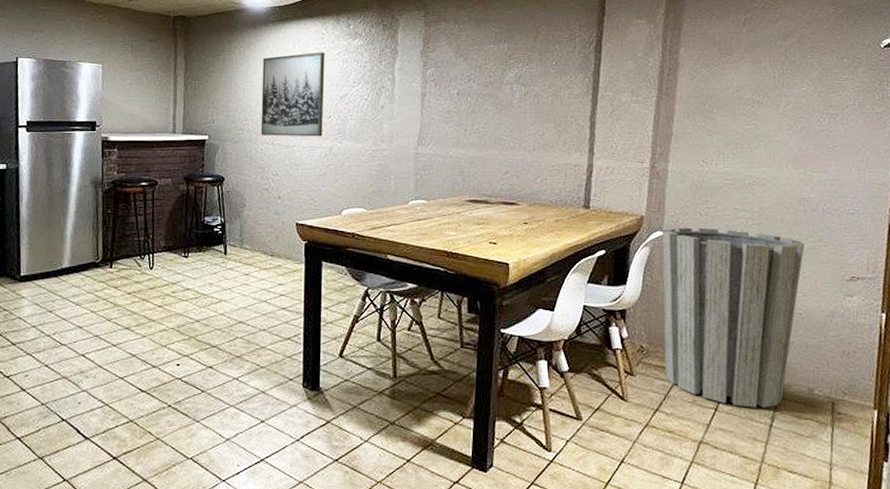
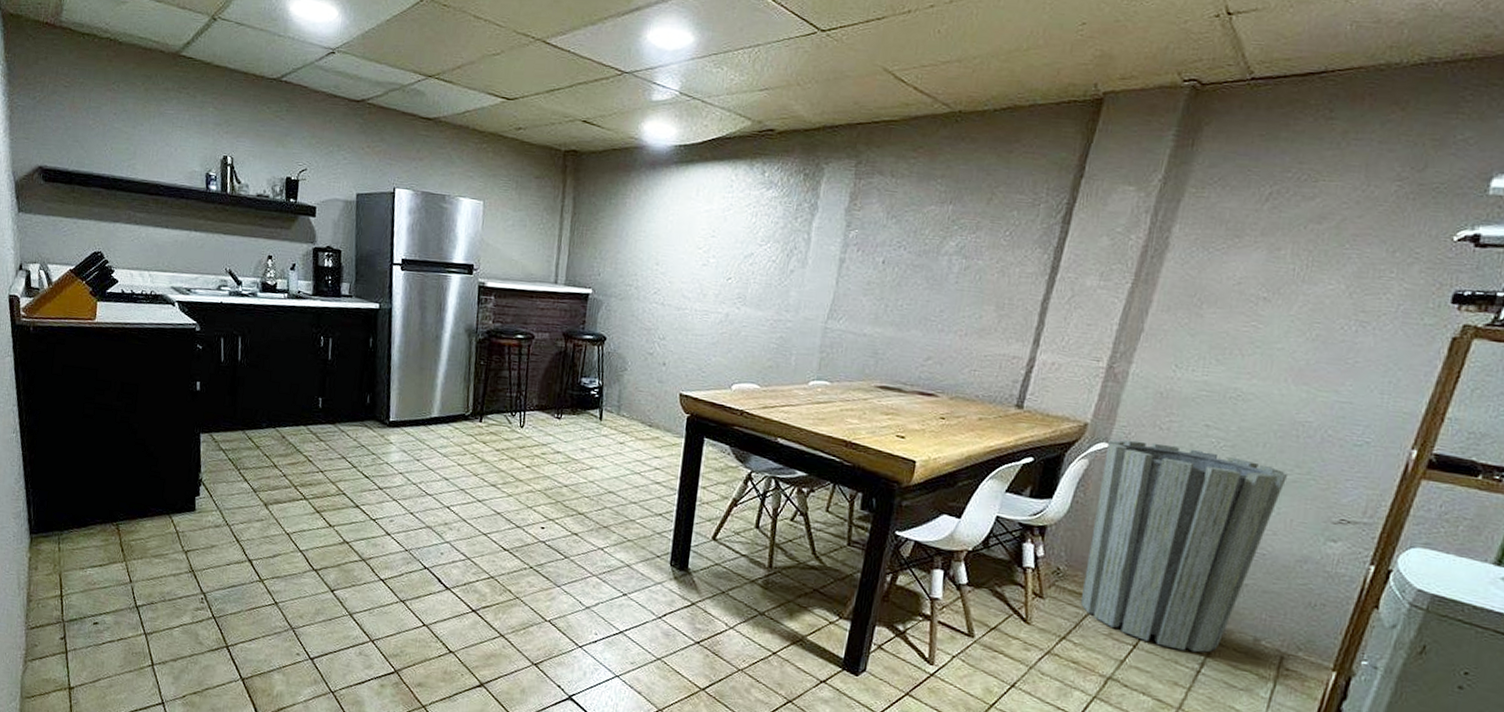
wall art: present [260,52,325,137] -> none [650,202,733,301]

